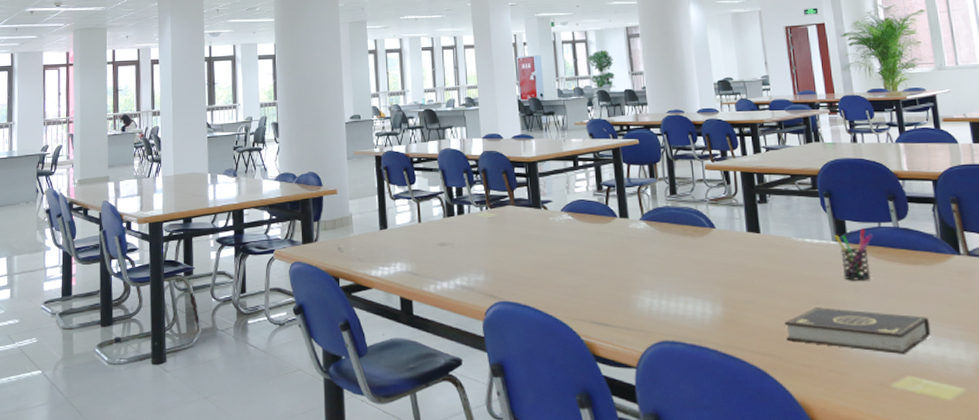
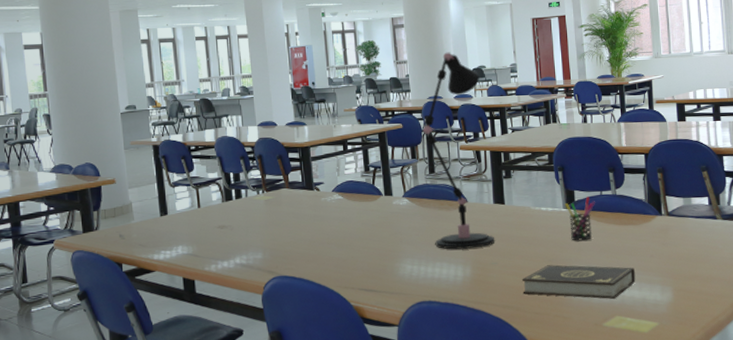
desk lamp: none [662,63,750,283] -> present [423,52,495,250]

